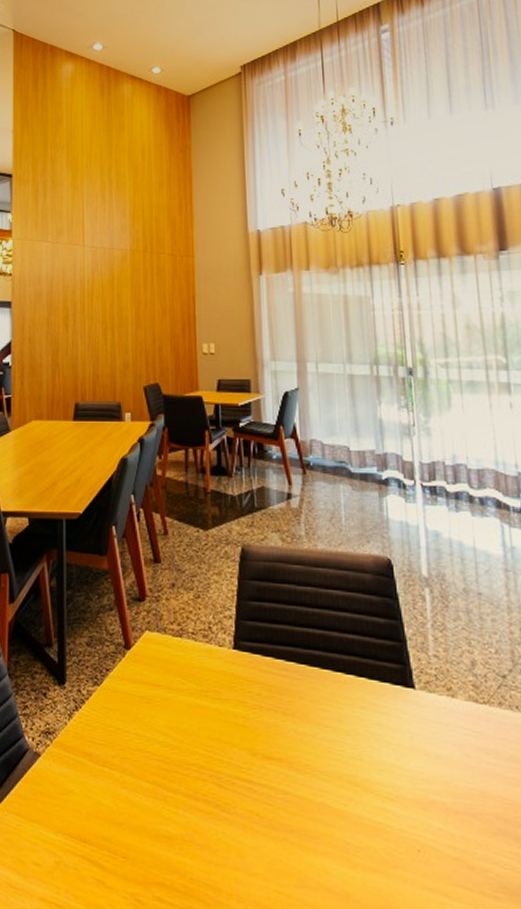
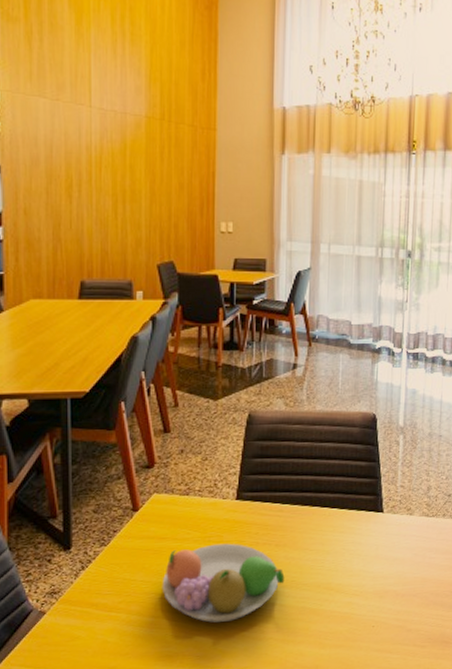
fruit bowl: none [156,700,297,805] -> present [162,543,285,623]

